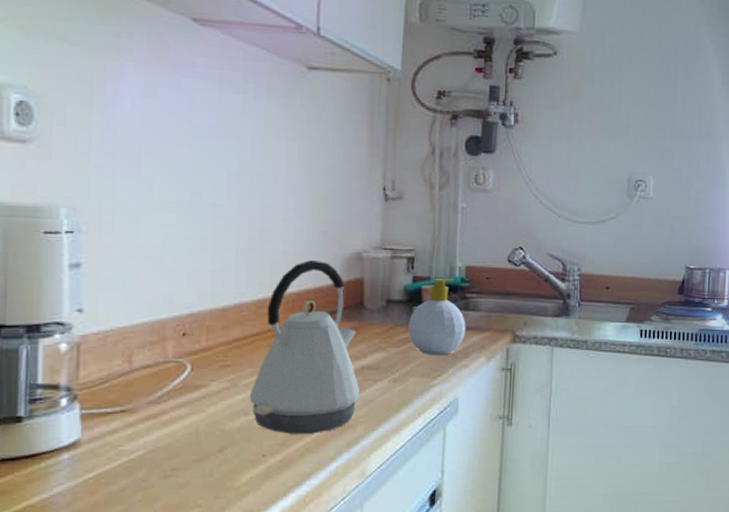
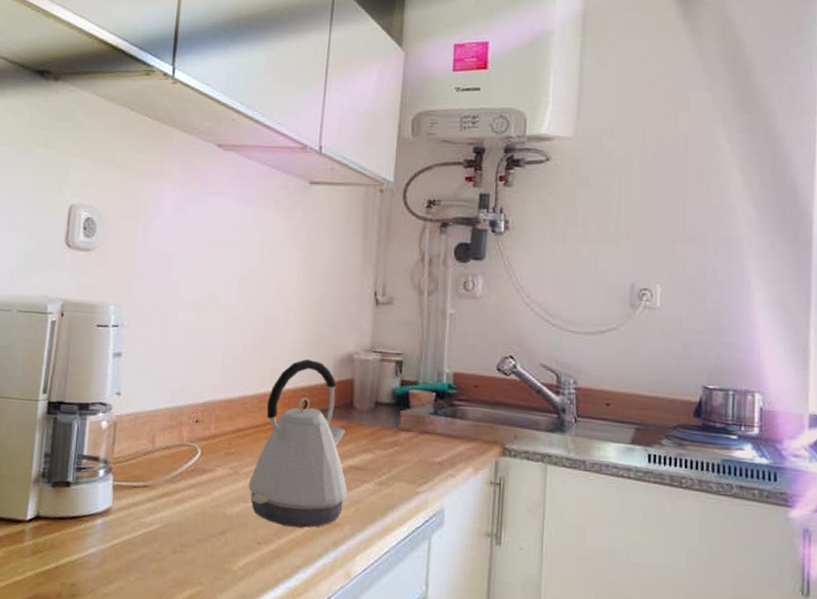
soap bottle: present [408,279,466,356] -> none [395,383,453,463]

